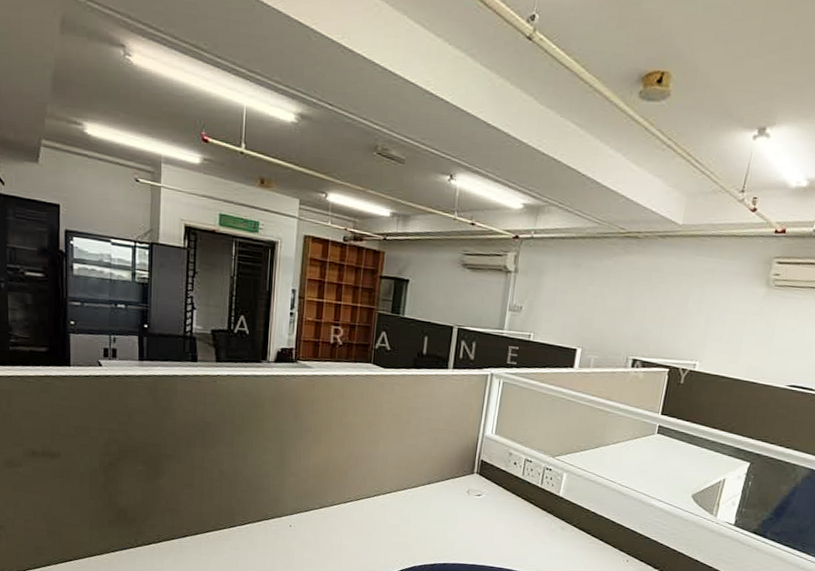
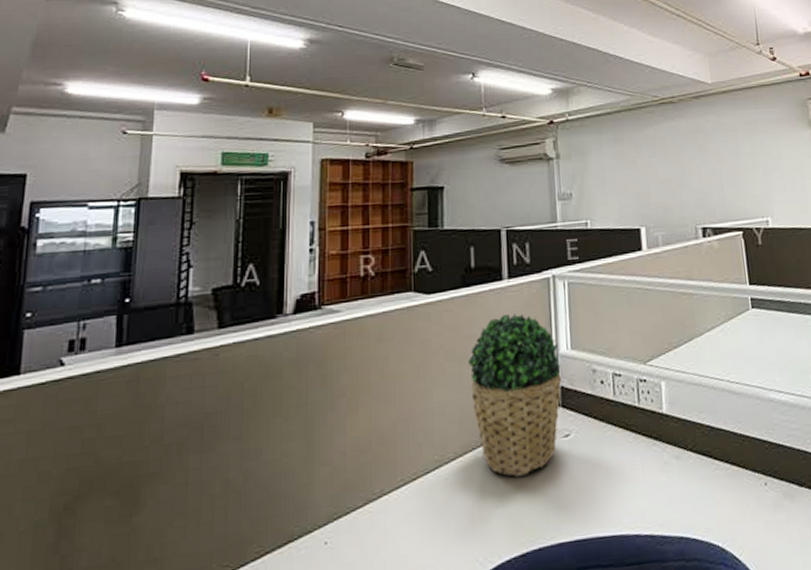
potted plant: none [409,396,485,515] -> present [468,314,561,477]

